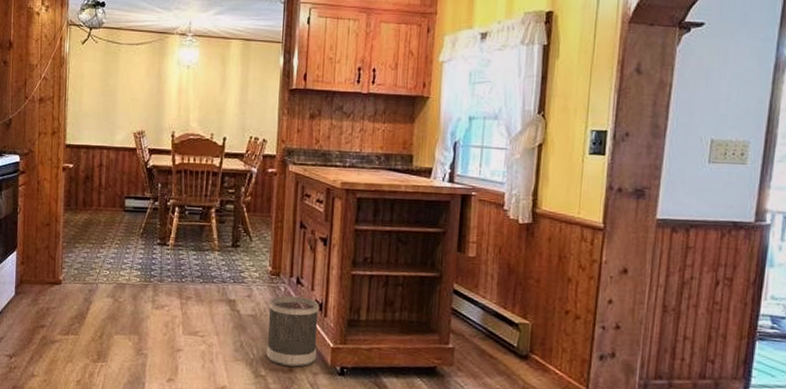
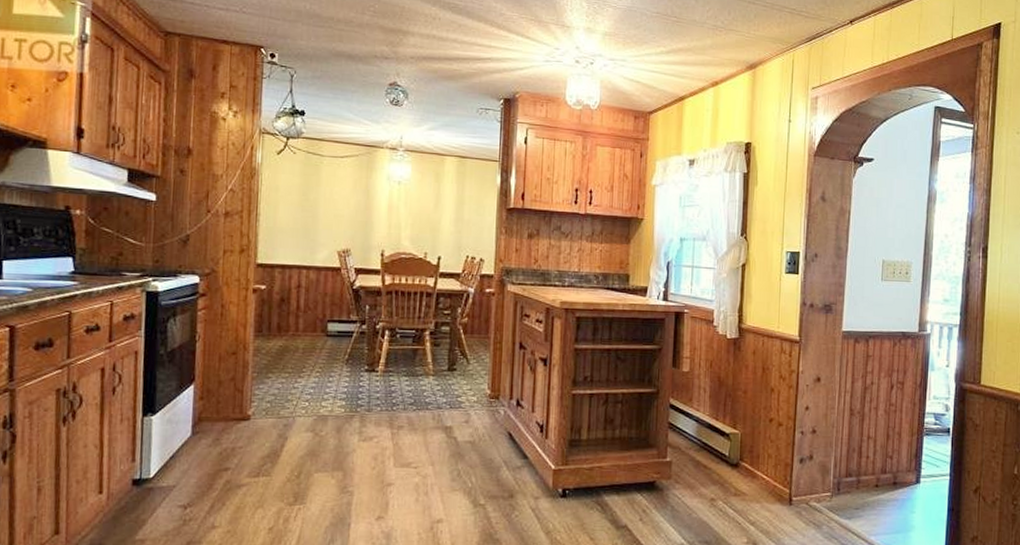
wastebasket: present [266,296,320,367] -> none [485,419,541,492]

